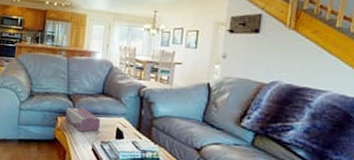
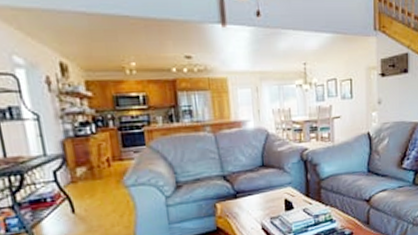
tissue box: present [65,107,101,132] -> none [223,186,267,214]

